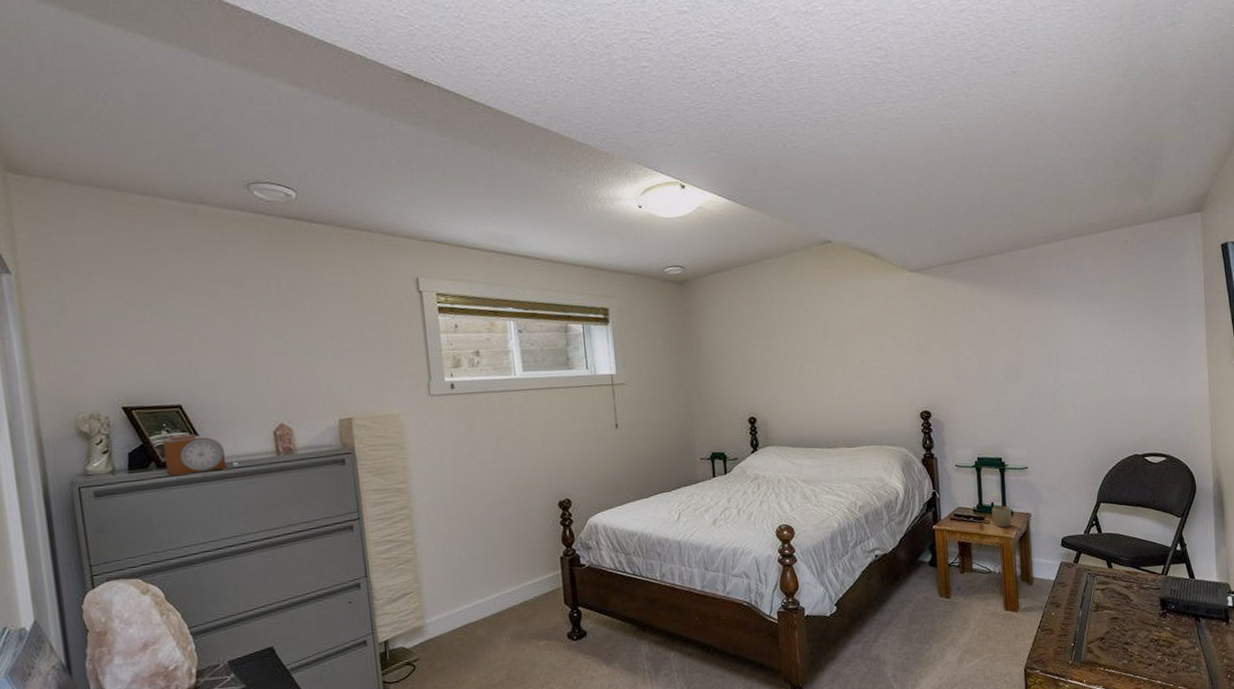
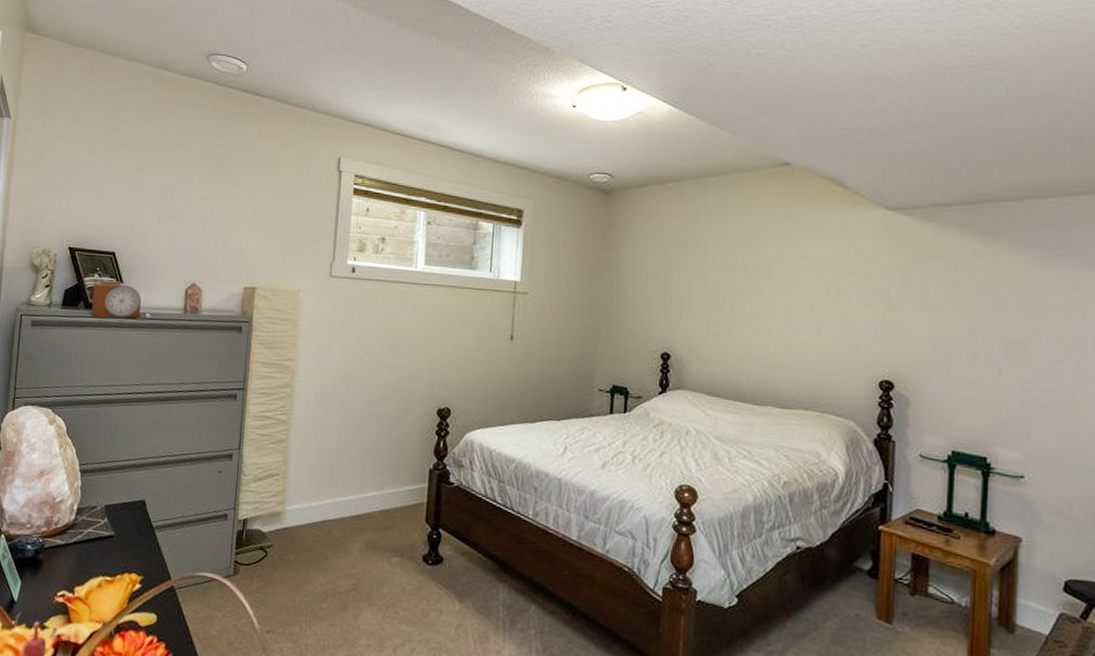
mug: present [992,506,1012,528] -> none [964,519,993,550]

